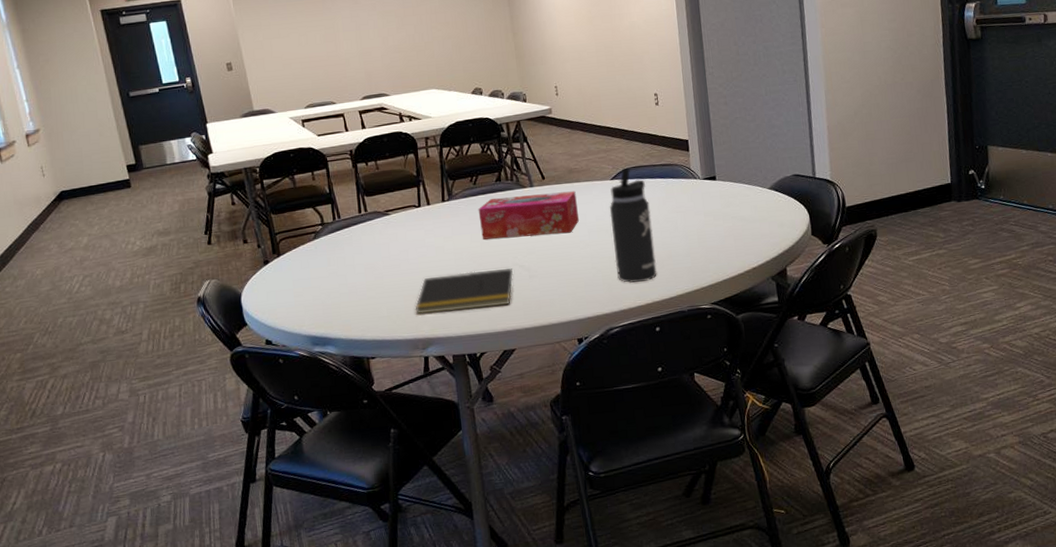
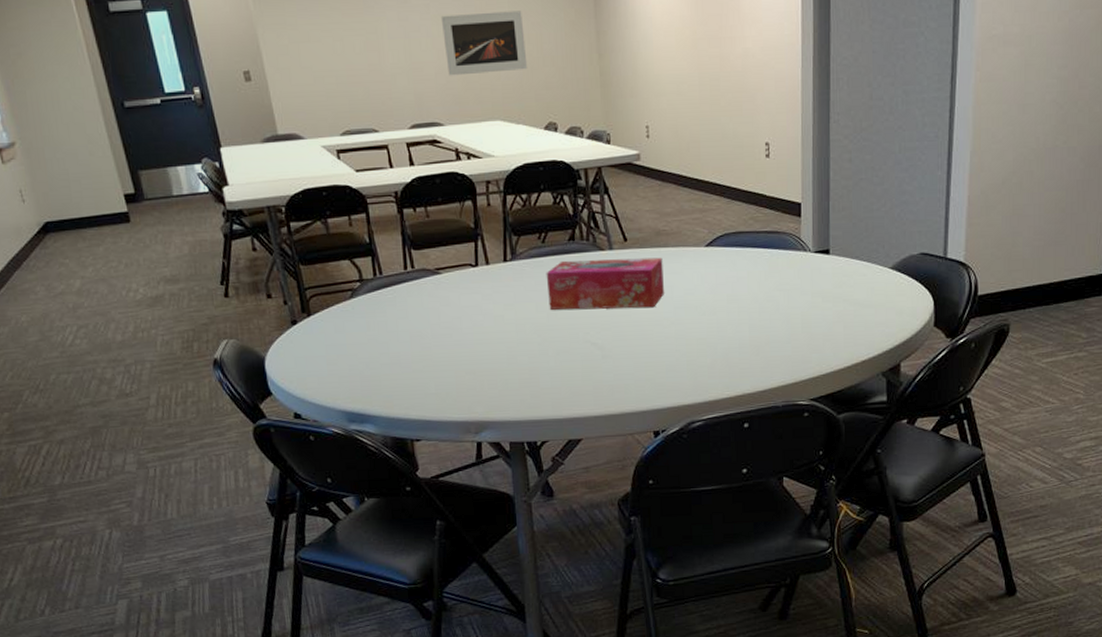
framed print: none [385,4,456,57] -> present [440,11,528,76]
notepad: present [414,268,514,315] -> none [467,346,584,394]
thermos bottle: present [609,167,657,283] -> none [701,232,751,370]

